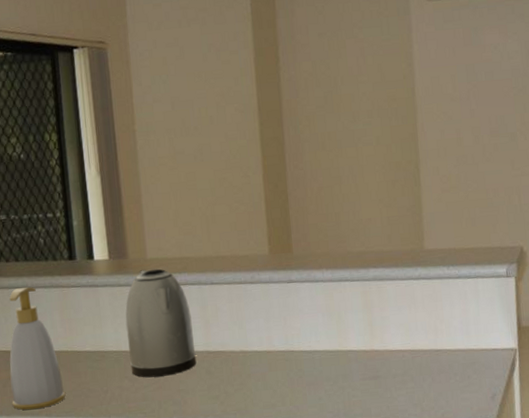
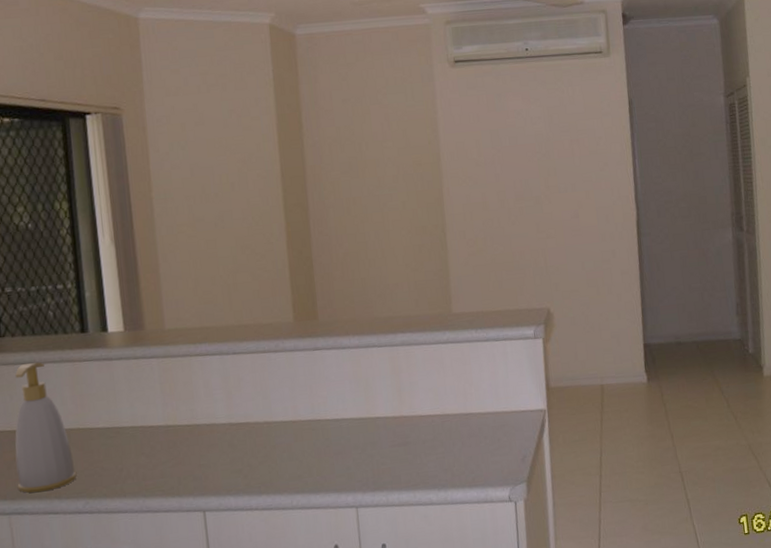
kettle: present [125,268,197,378] -> none [142,339,218,453]

